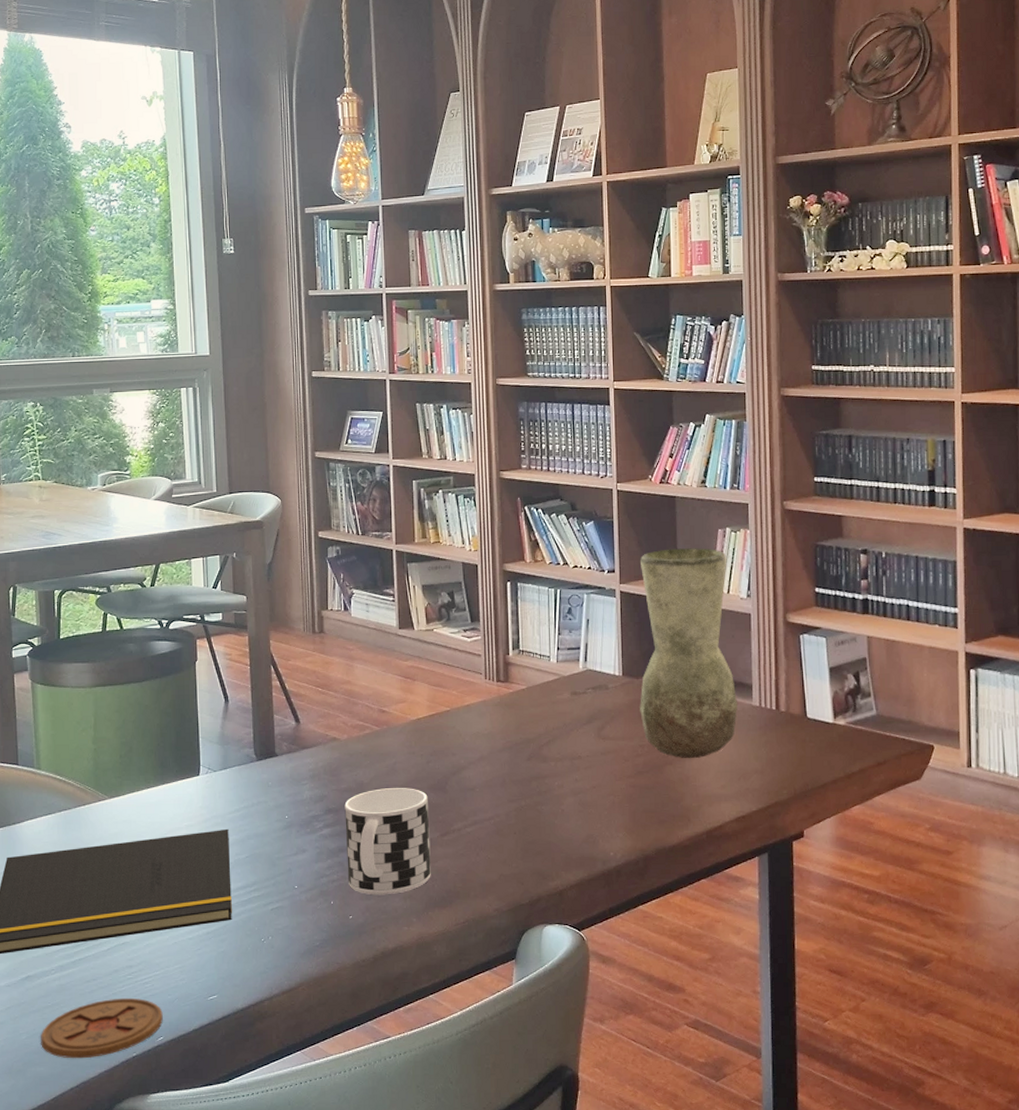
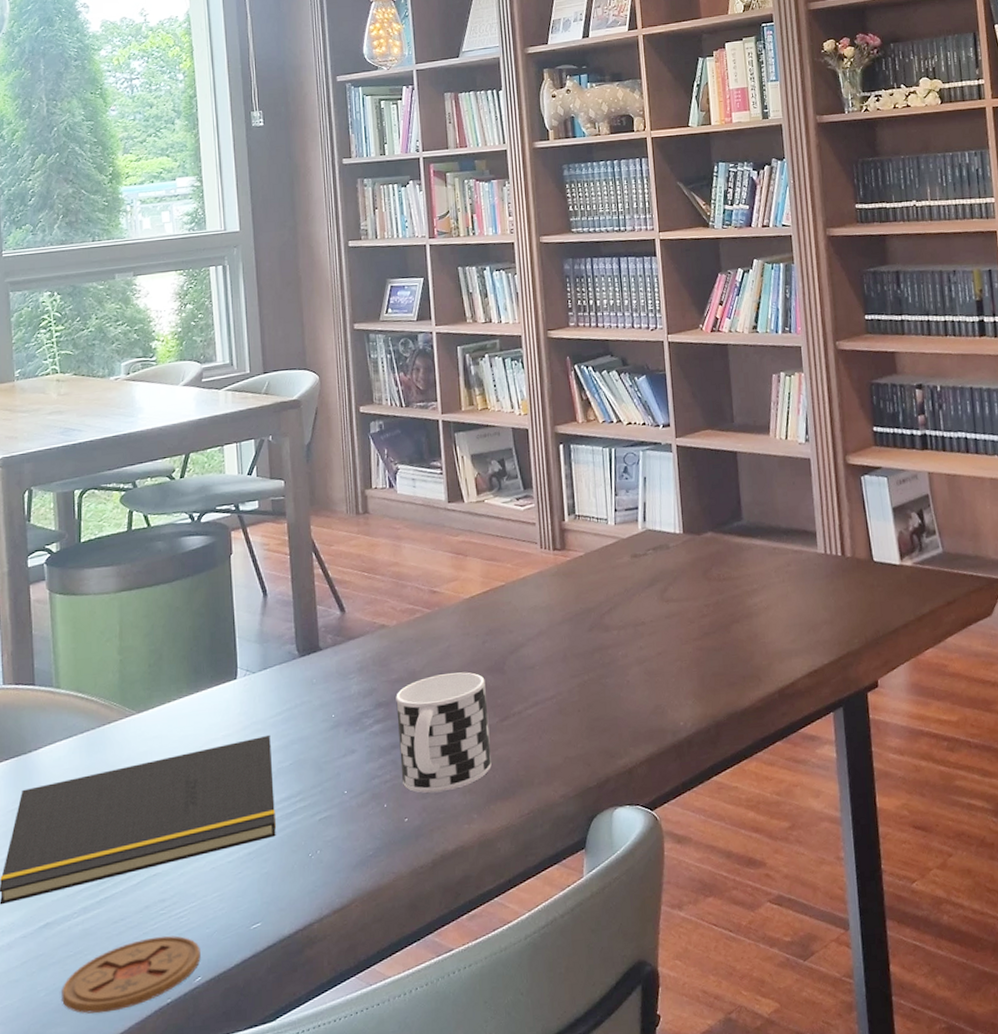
vase: present [639,548,738,759] -> none [694,394,803,615]

